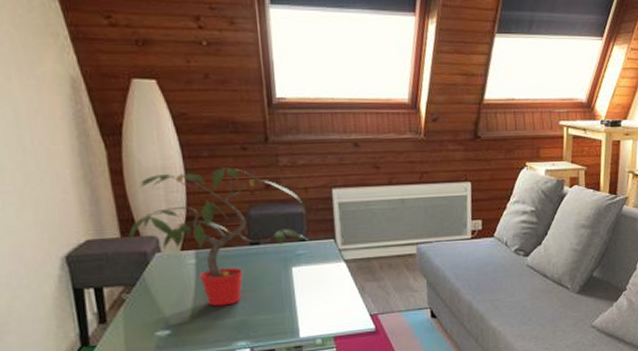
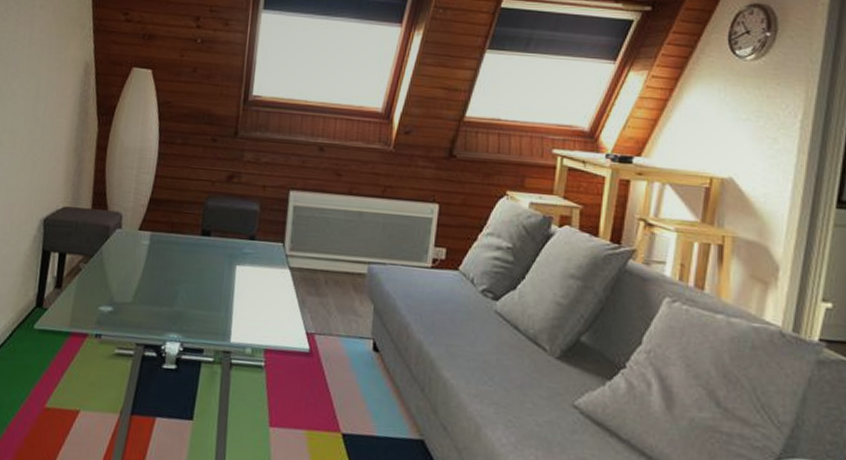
potted plant: present [127,167,309,307] -> none [96,155,260,294]

